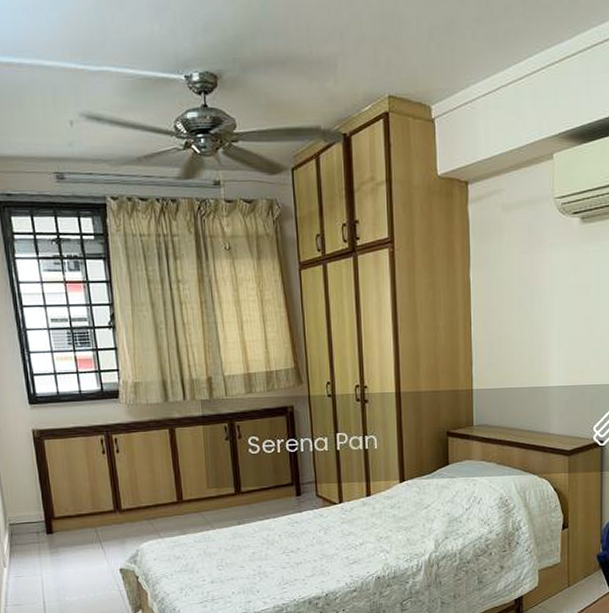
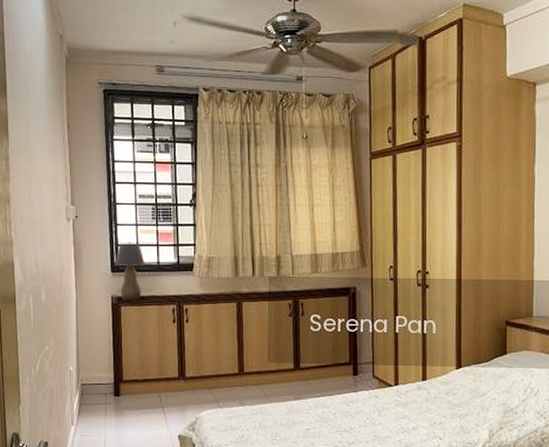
table lamp: none [32,370,67,433] -> present [114,242,146,300]

